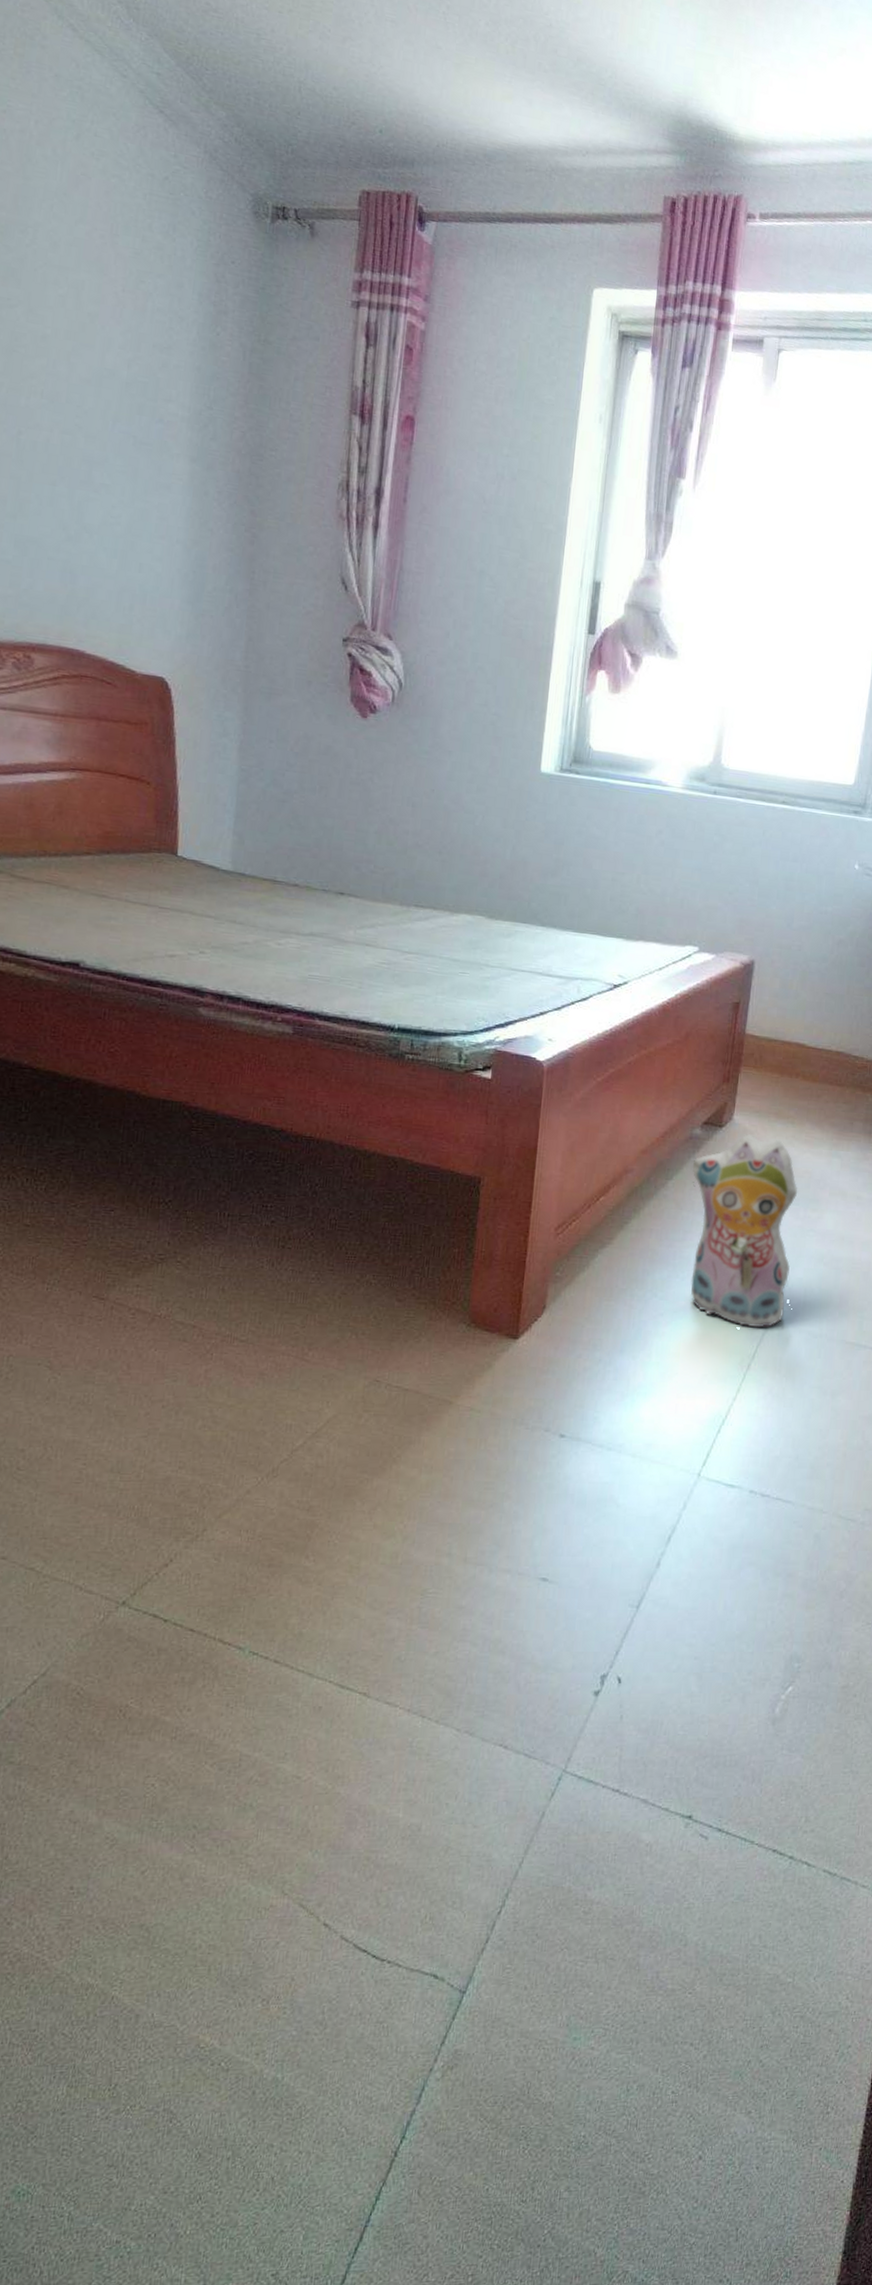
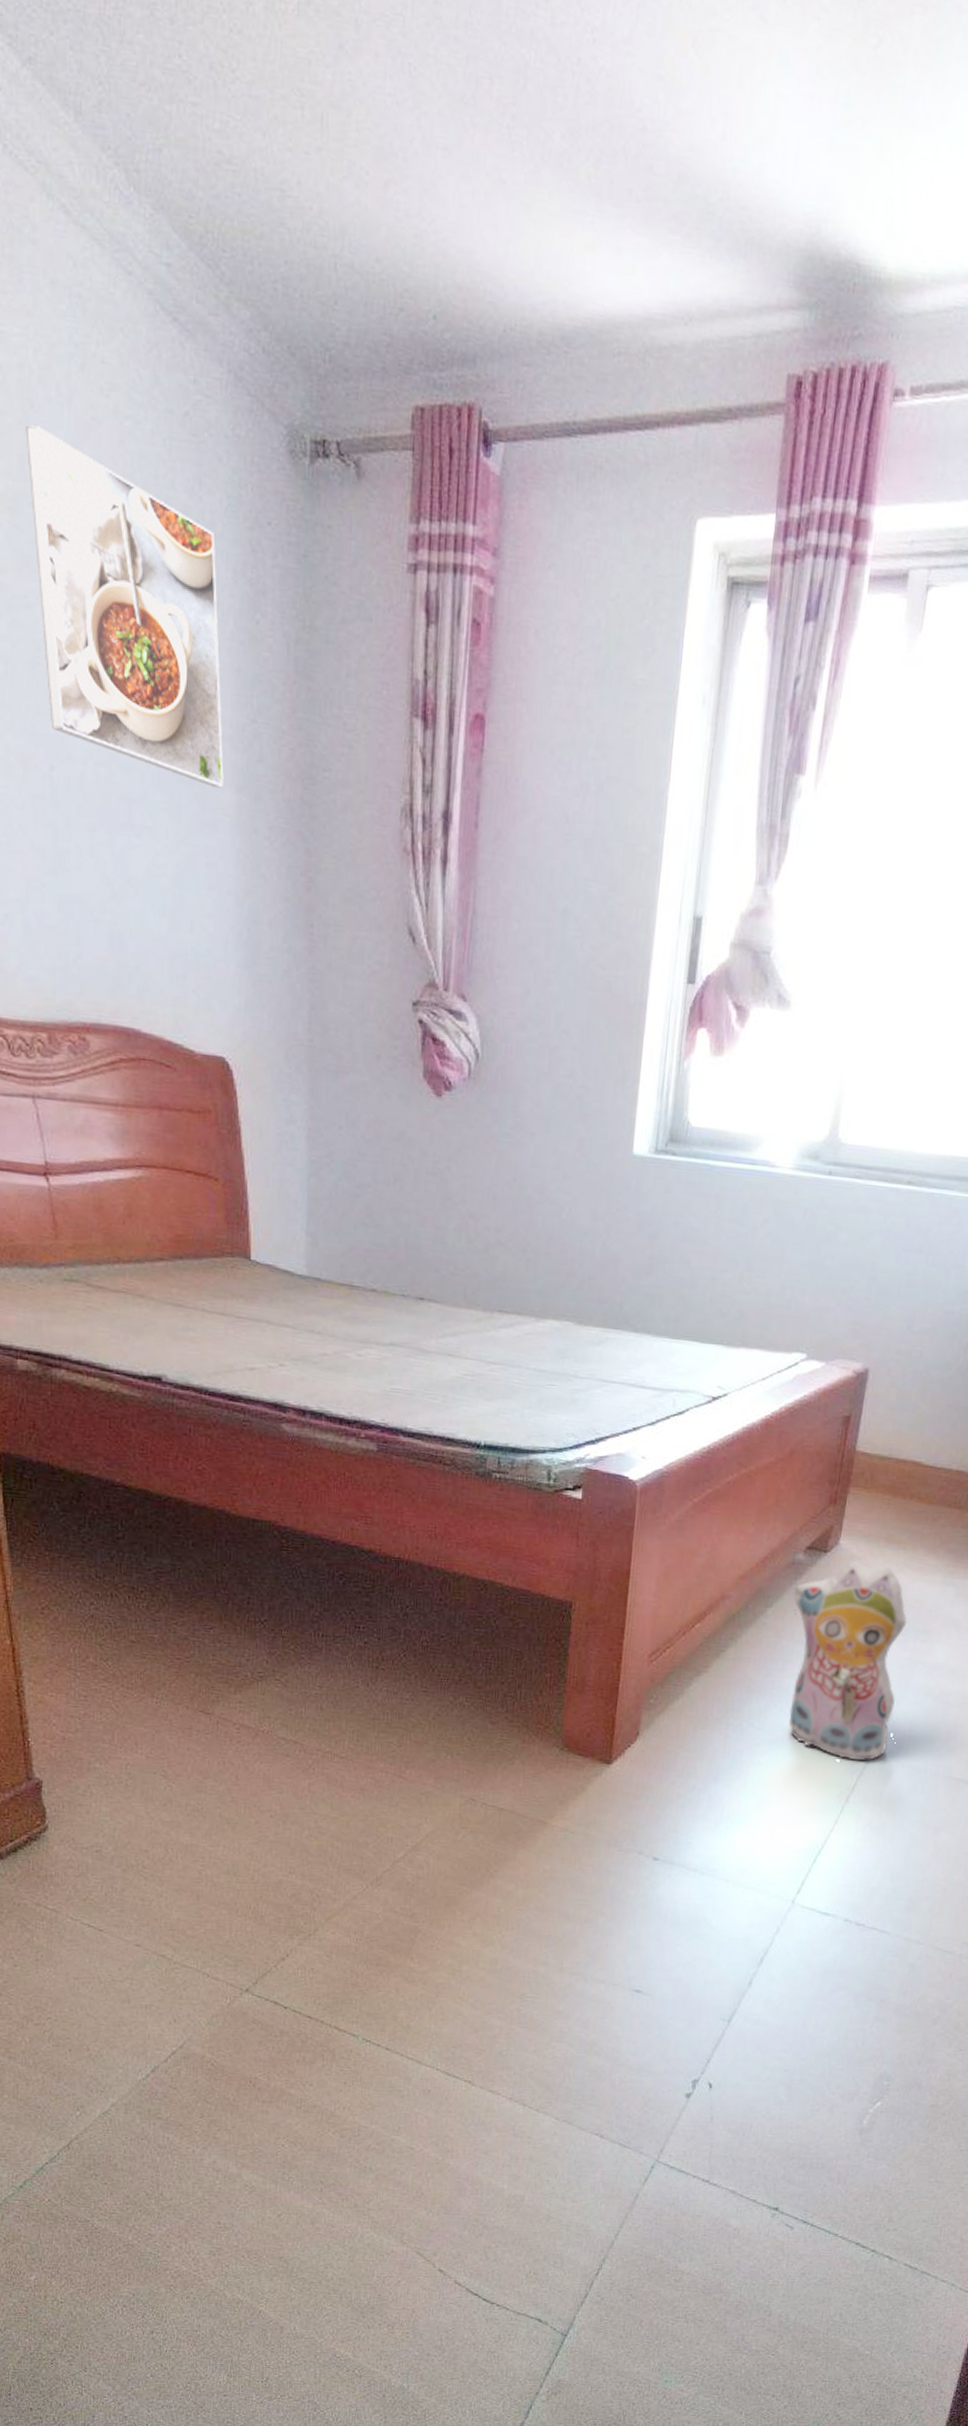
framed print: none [21,173,185,458] -> present [25,425,224,788]

